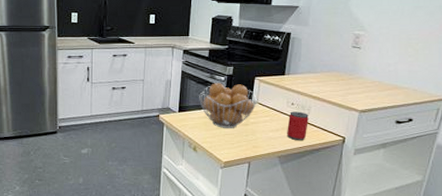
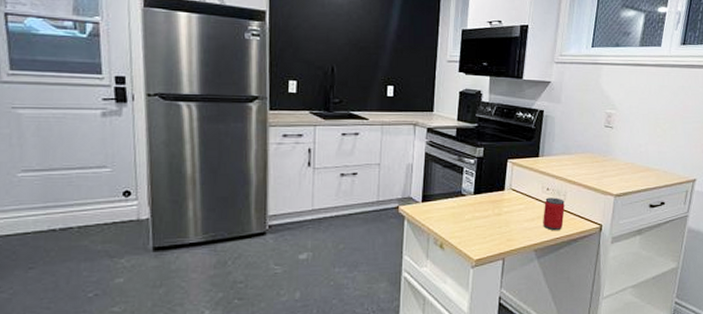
fruit basket: present [199,83,257,128] -> none [446,166,510,220]

